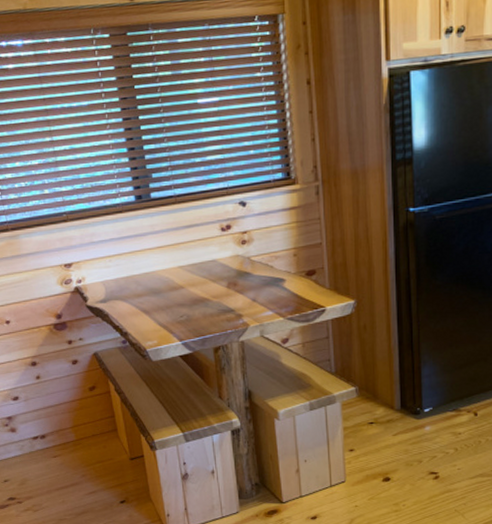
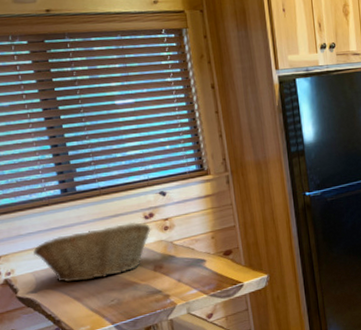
fruit basket: none [105,234,227,294] -> present [33,222,151,282]

